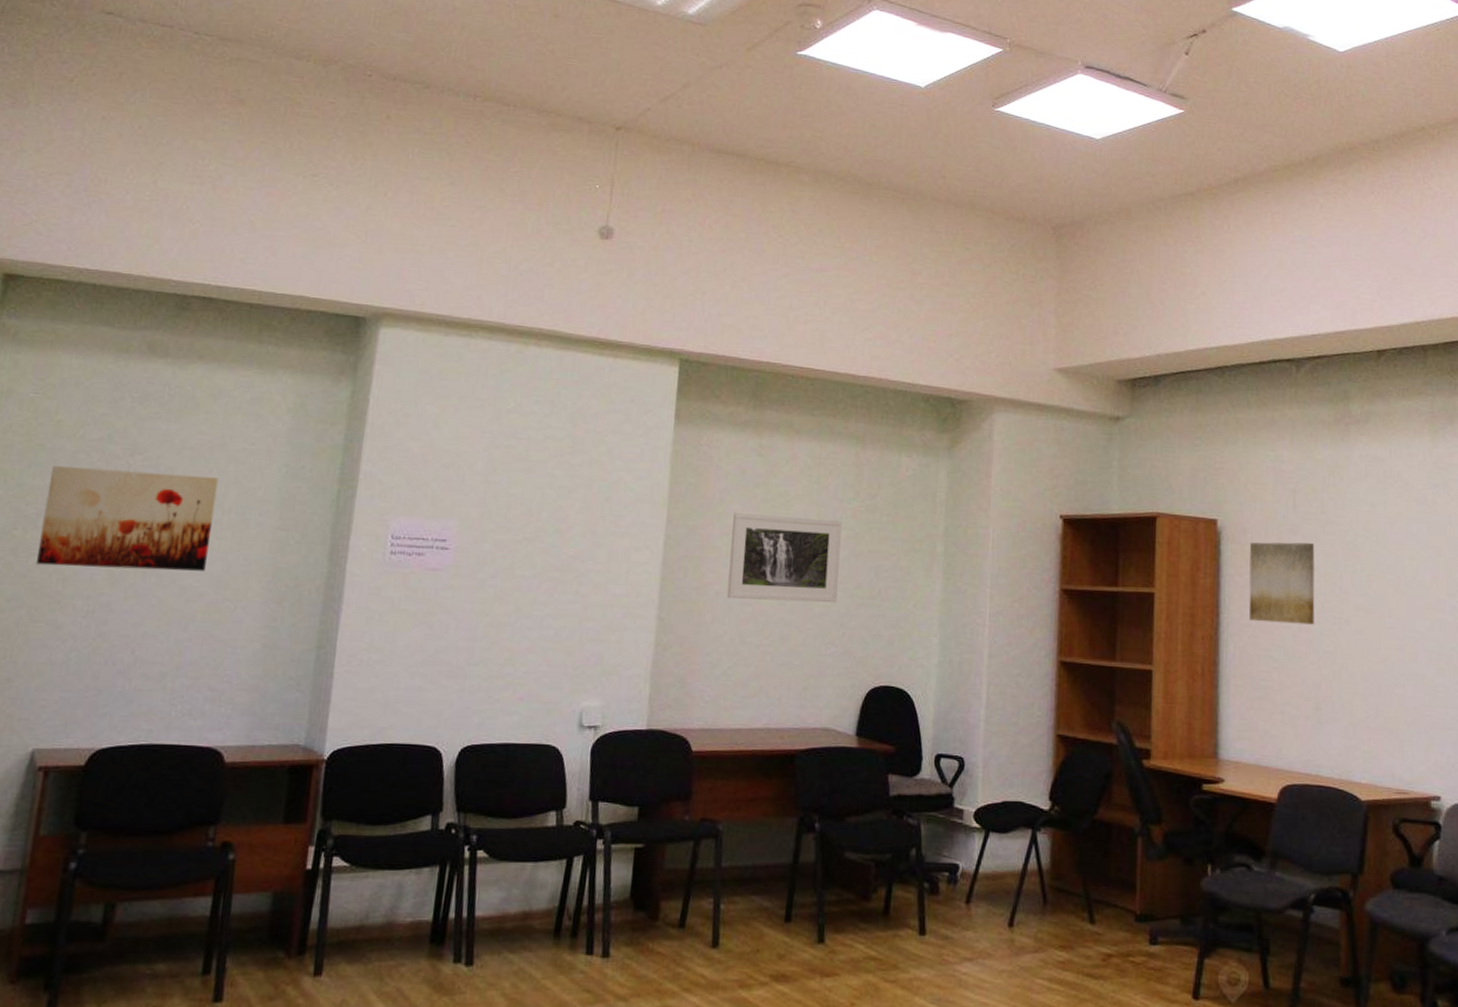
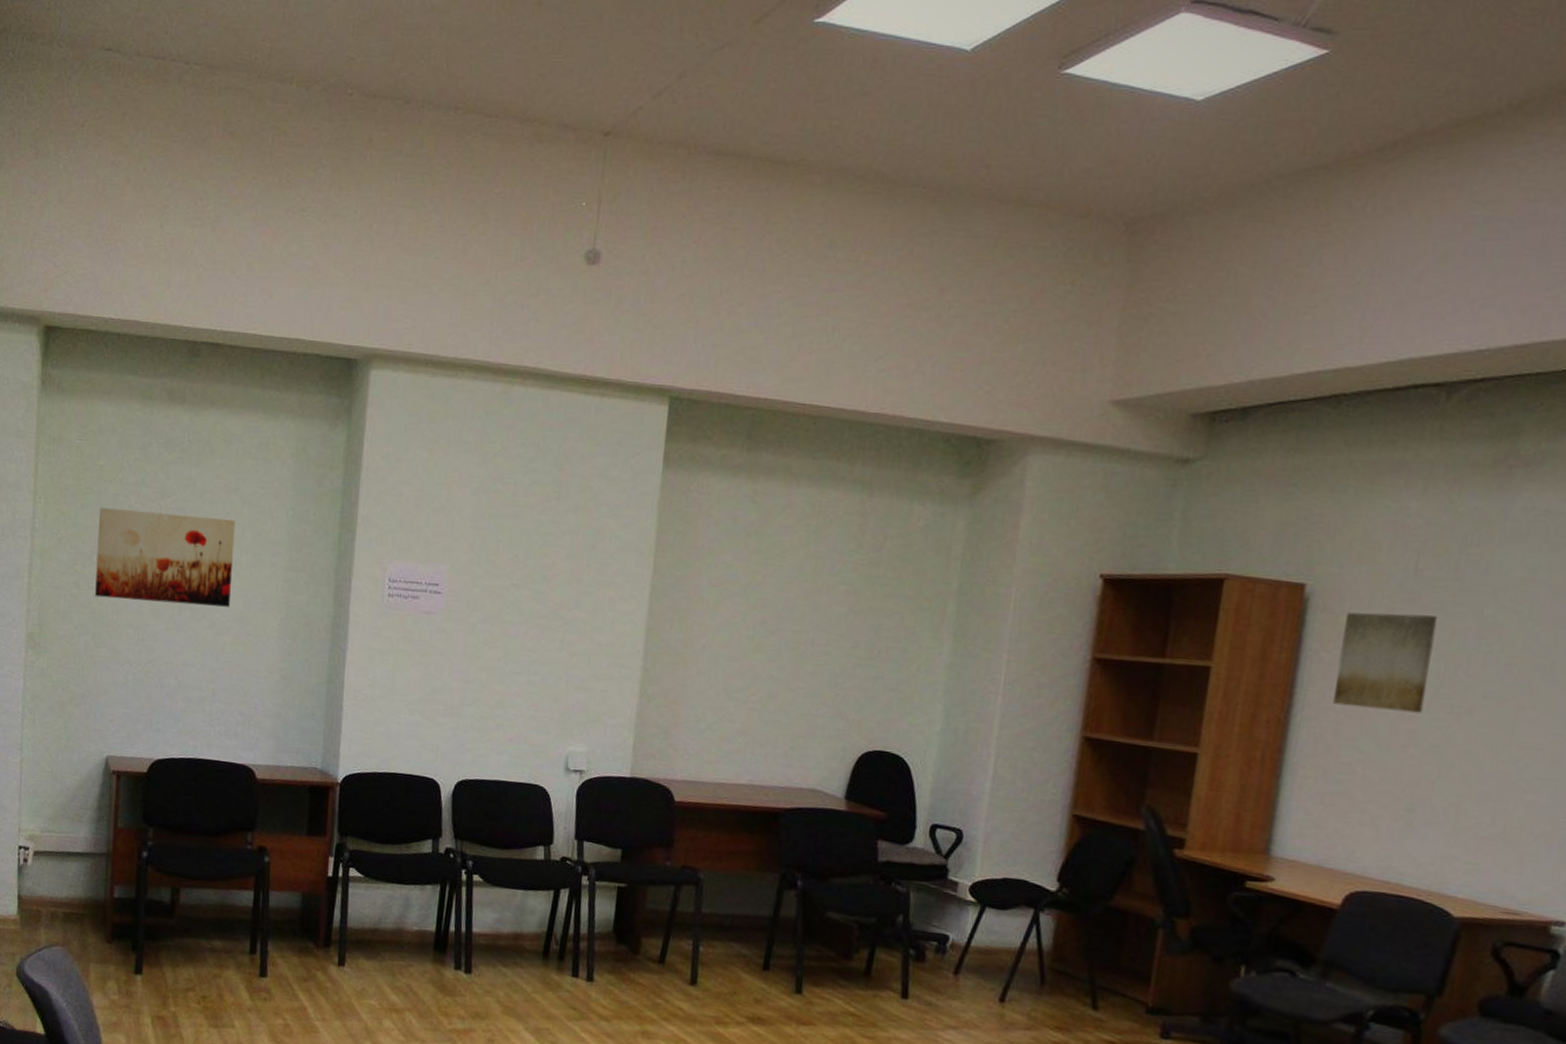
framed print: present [727,513,842,603] -> none [714,564,841,661]

